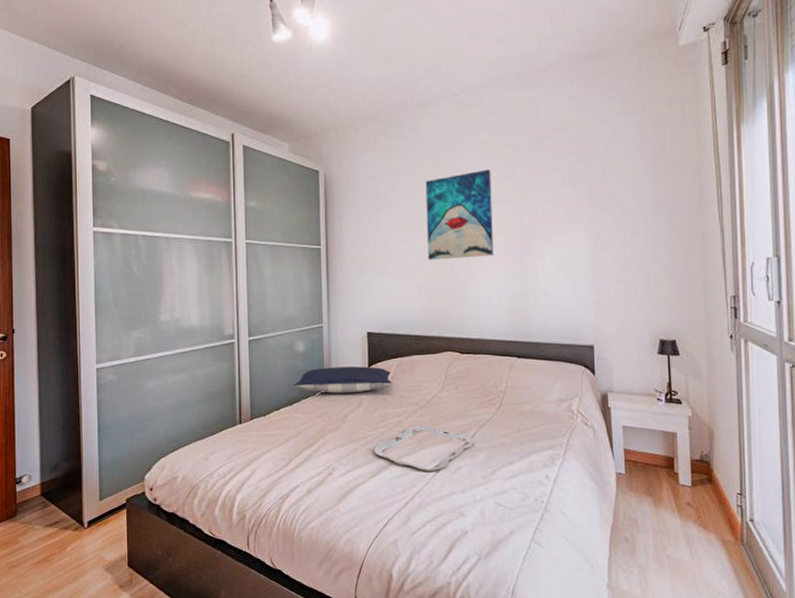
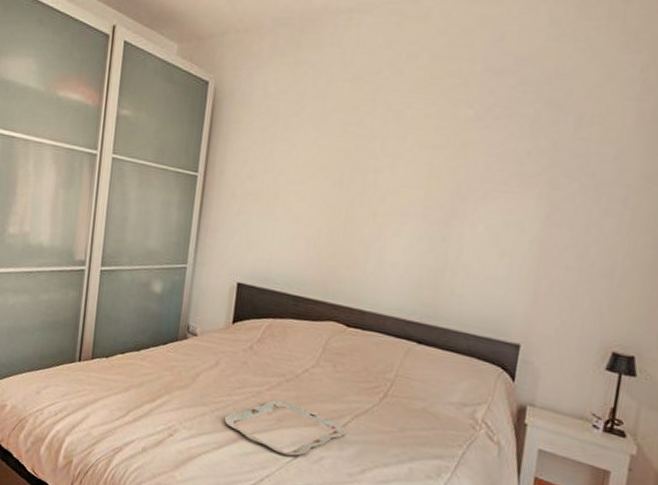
pillow: present [293,366,392,393] -> none [143,314,258,351]
wall art: present [425,169,494,260] -> none [325,103,425,214]

